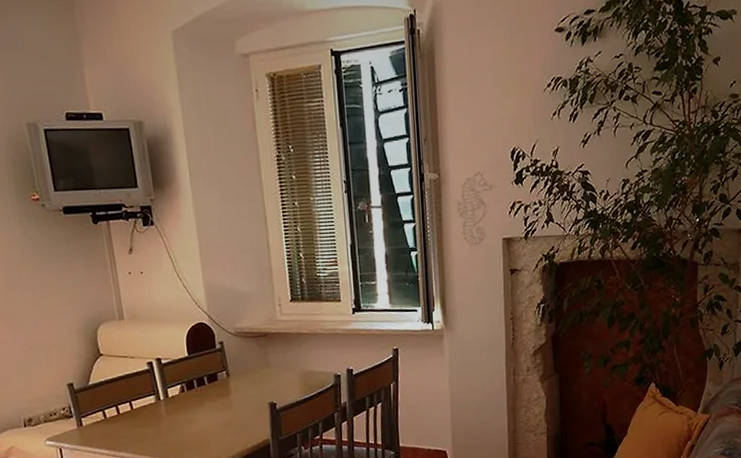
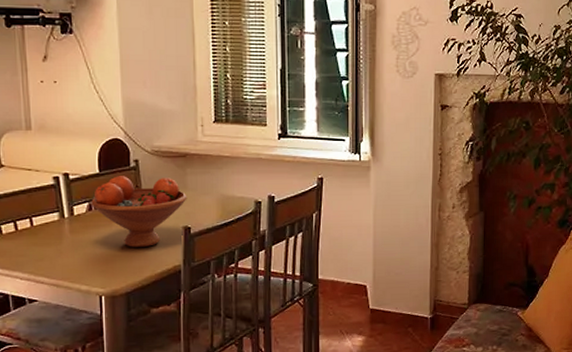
fruit bowl: none [183,357,271,425] -> present [91,176,187,248]

